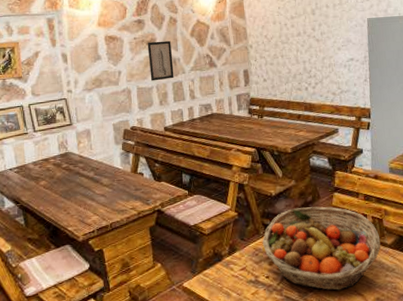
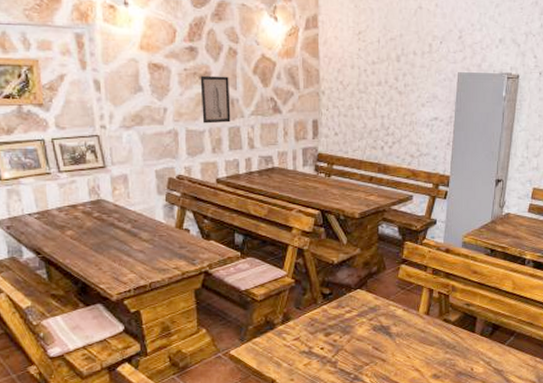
fruit basket: present [262,206,381,291] -> none [319,278,445,365]

